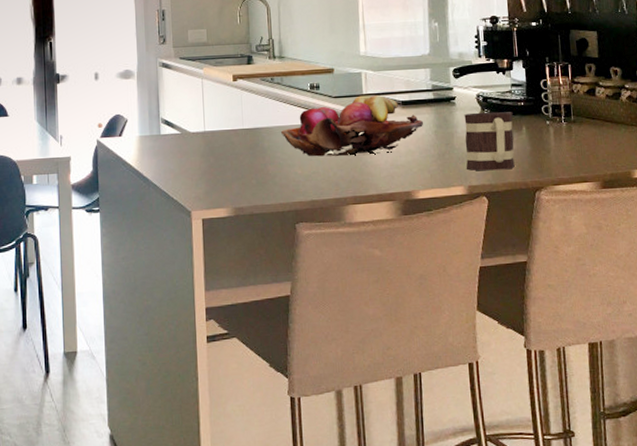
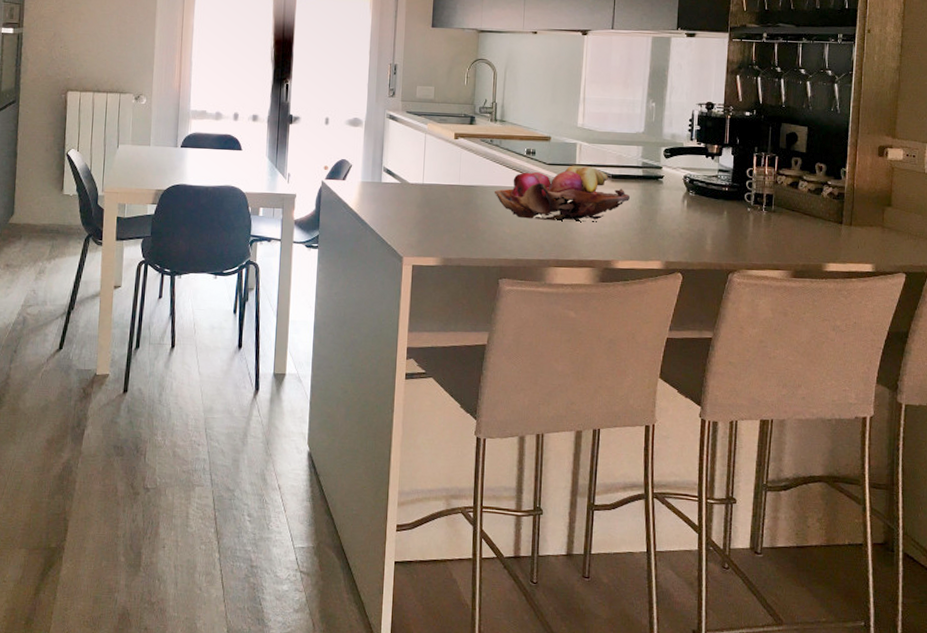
mug: present [464,111,515,171] -> none [665,192,717,250]

